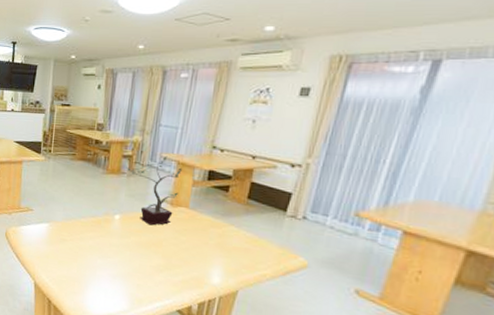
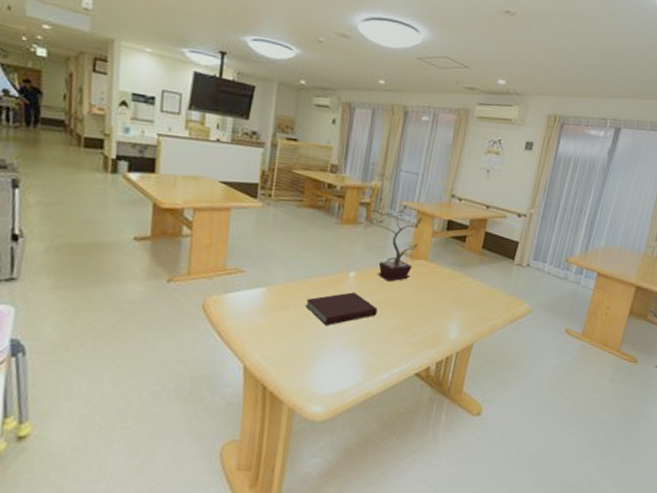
notebook: none [79,232,141,259] -> present [306,292,378,326]

